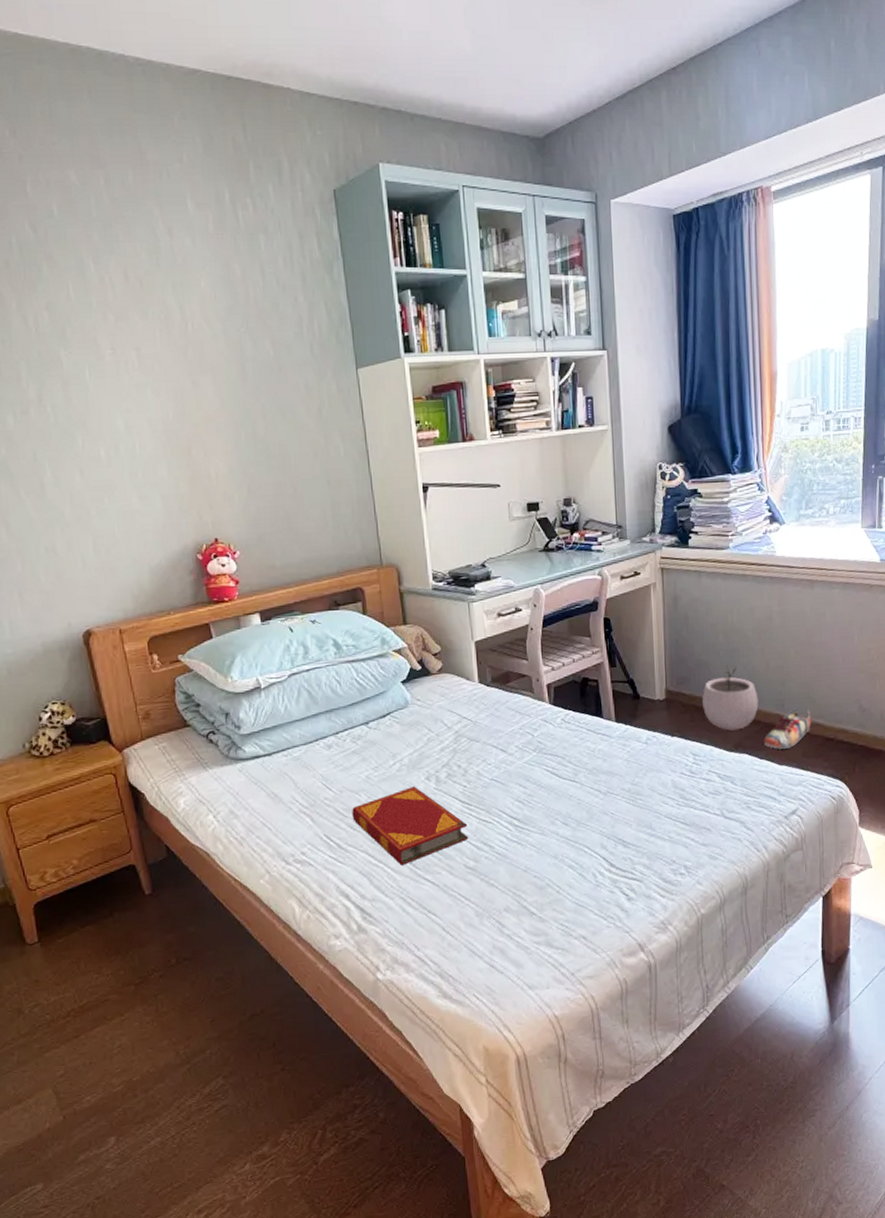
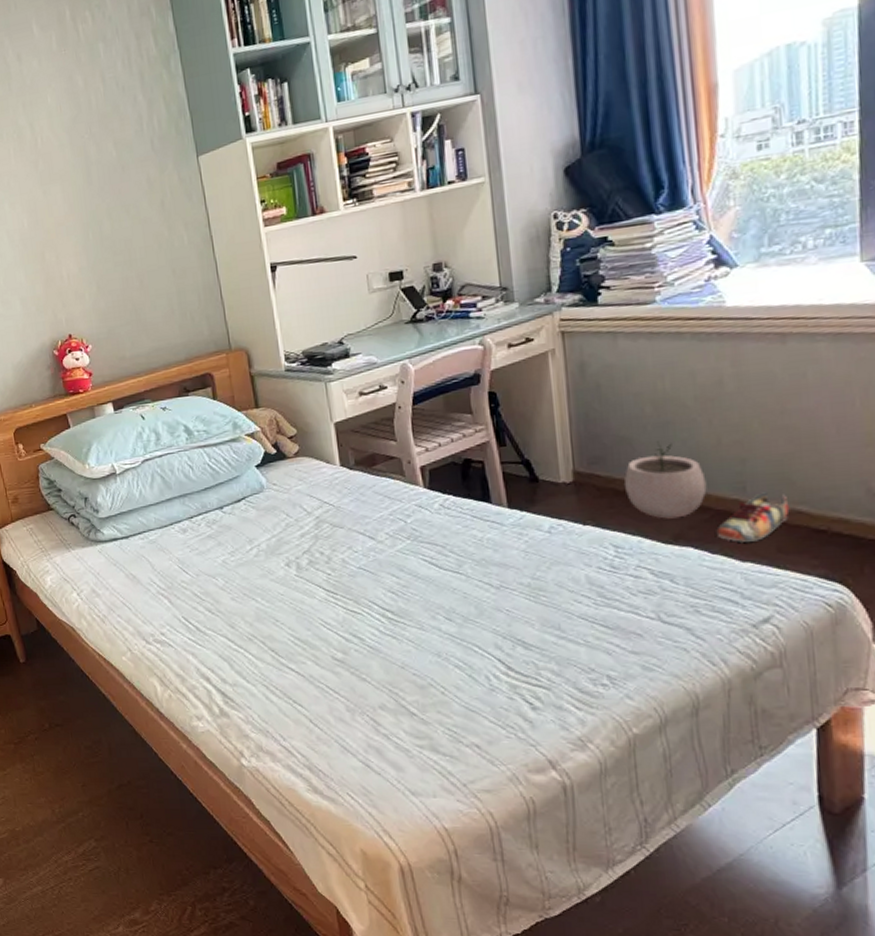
hardback book: present [352,785,469,865] -> none [209,572,335,652]

